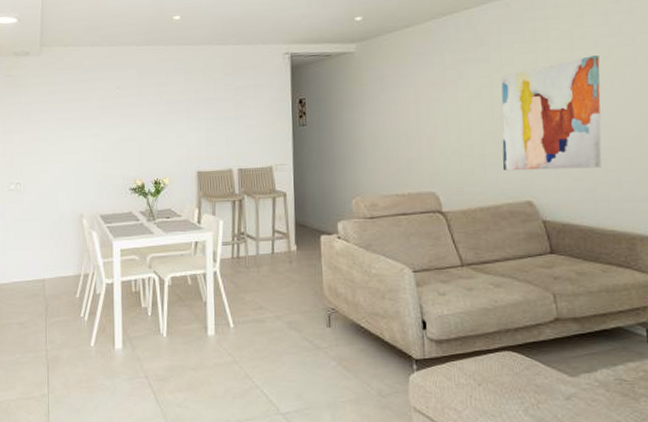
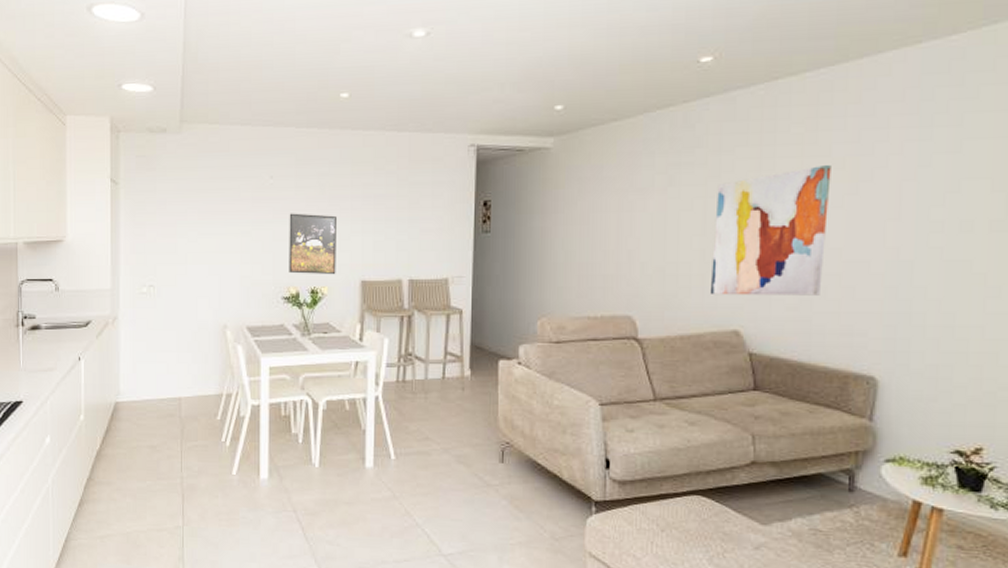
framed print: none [134,116,175,168] -> present [289,213,336,275]

